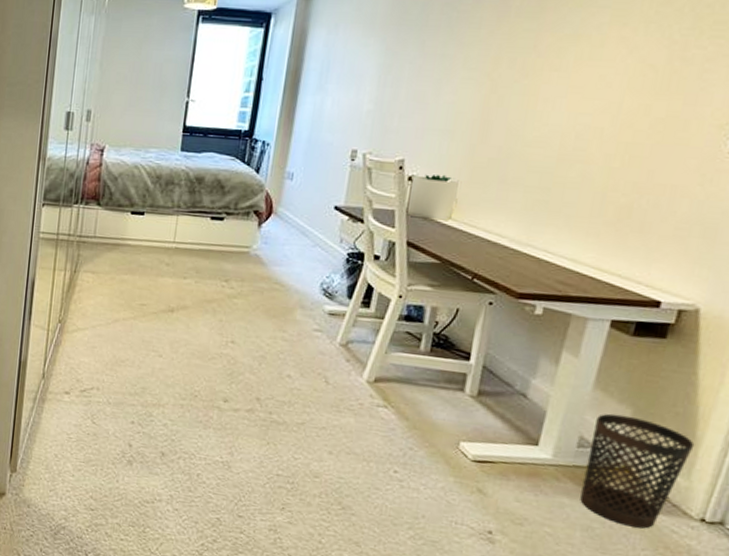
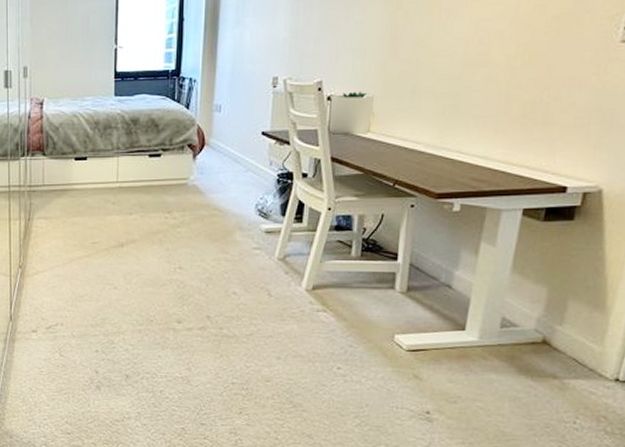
trash bin: present [580,413,695,529] -> none [506,294,606,394]

